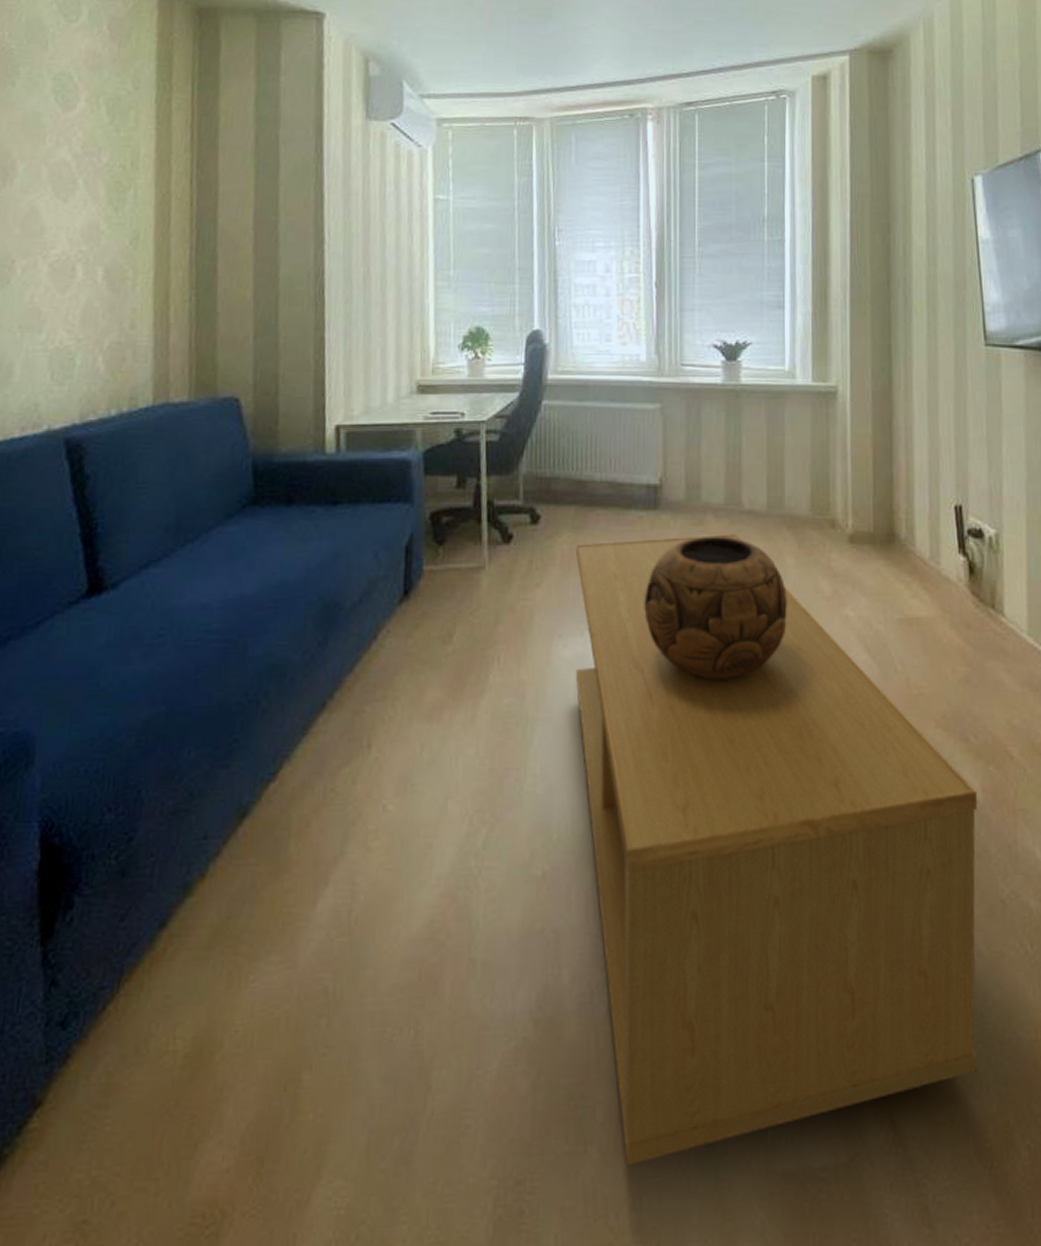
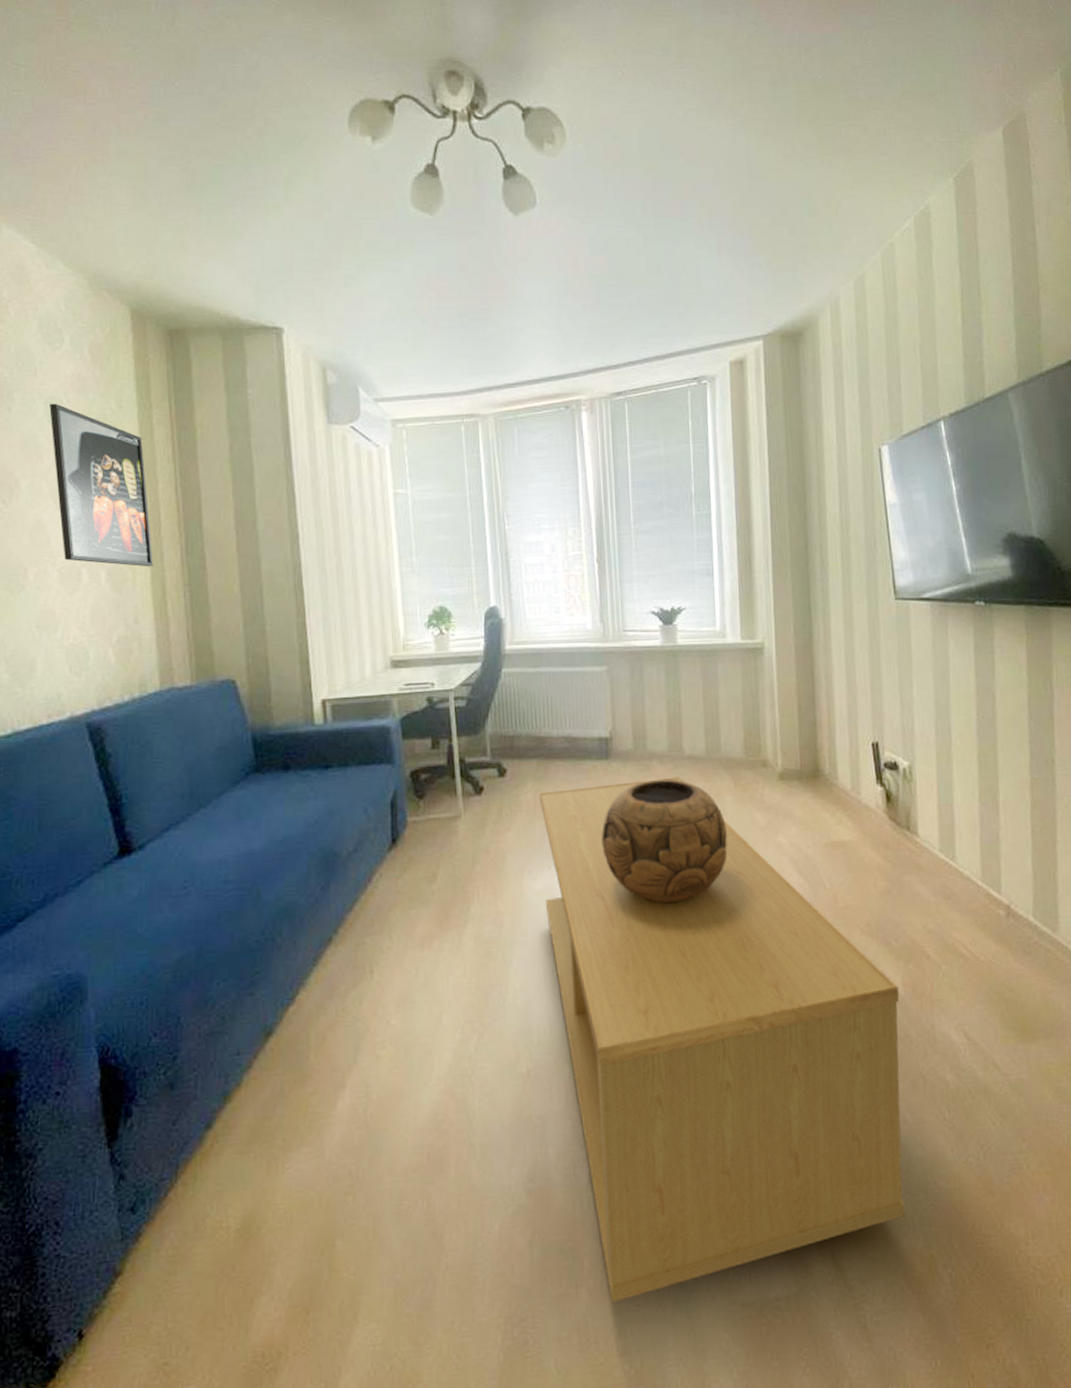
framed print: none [57,80,159,266] -> present [49,403,153,567]

